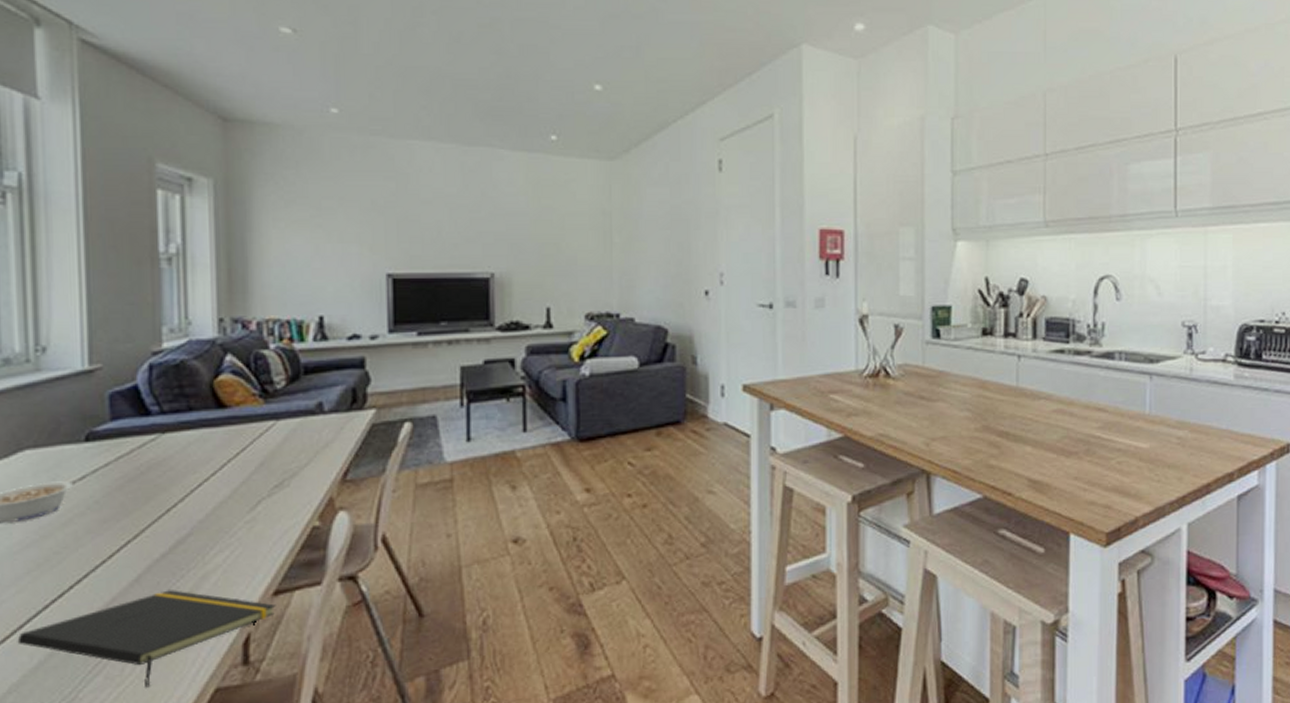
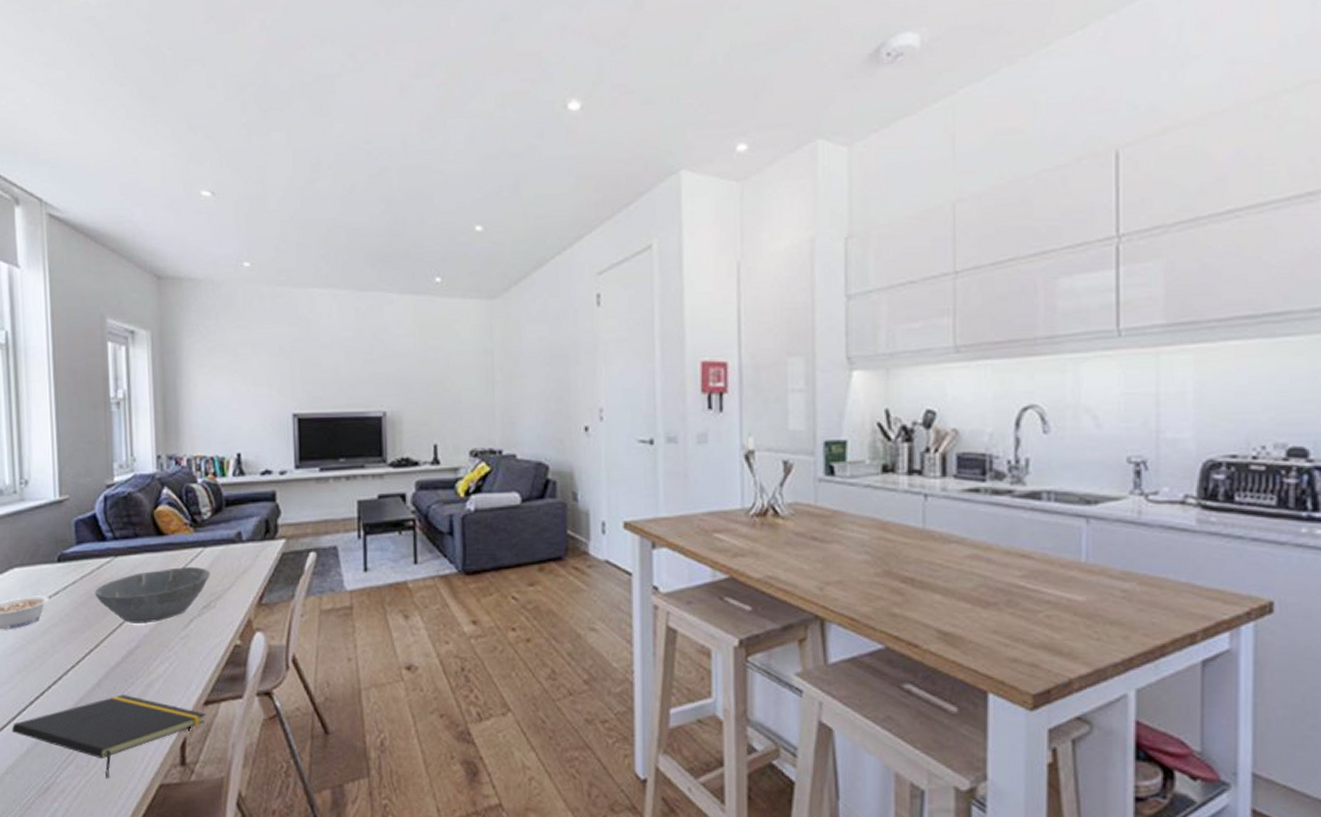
bowl: none [134,441,284,509] -> present [94,566,210,624]

